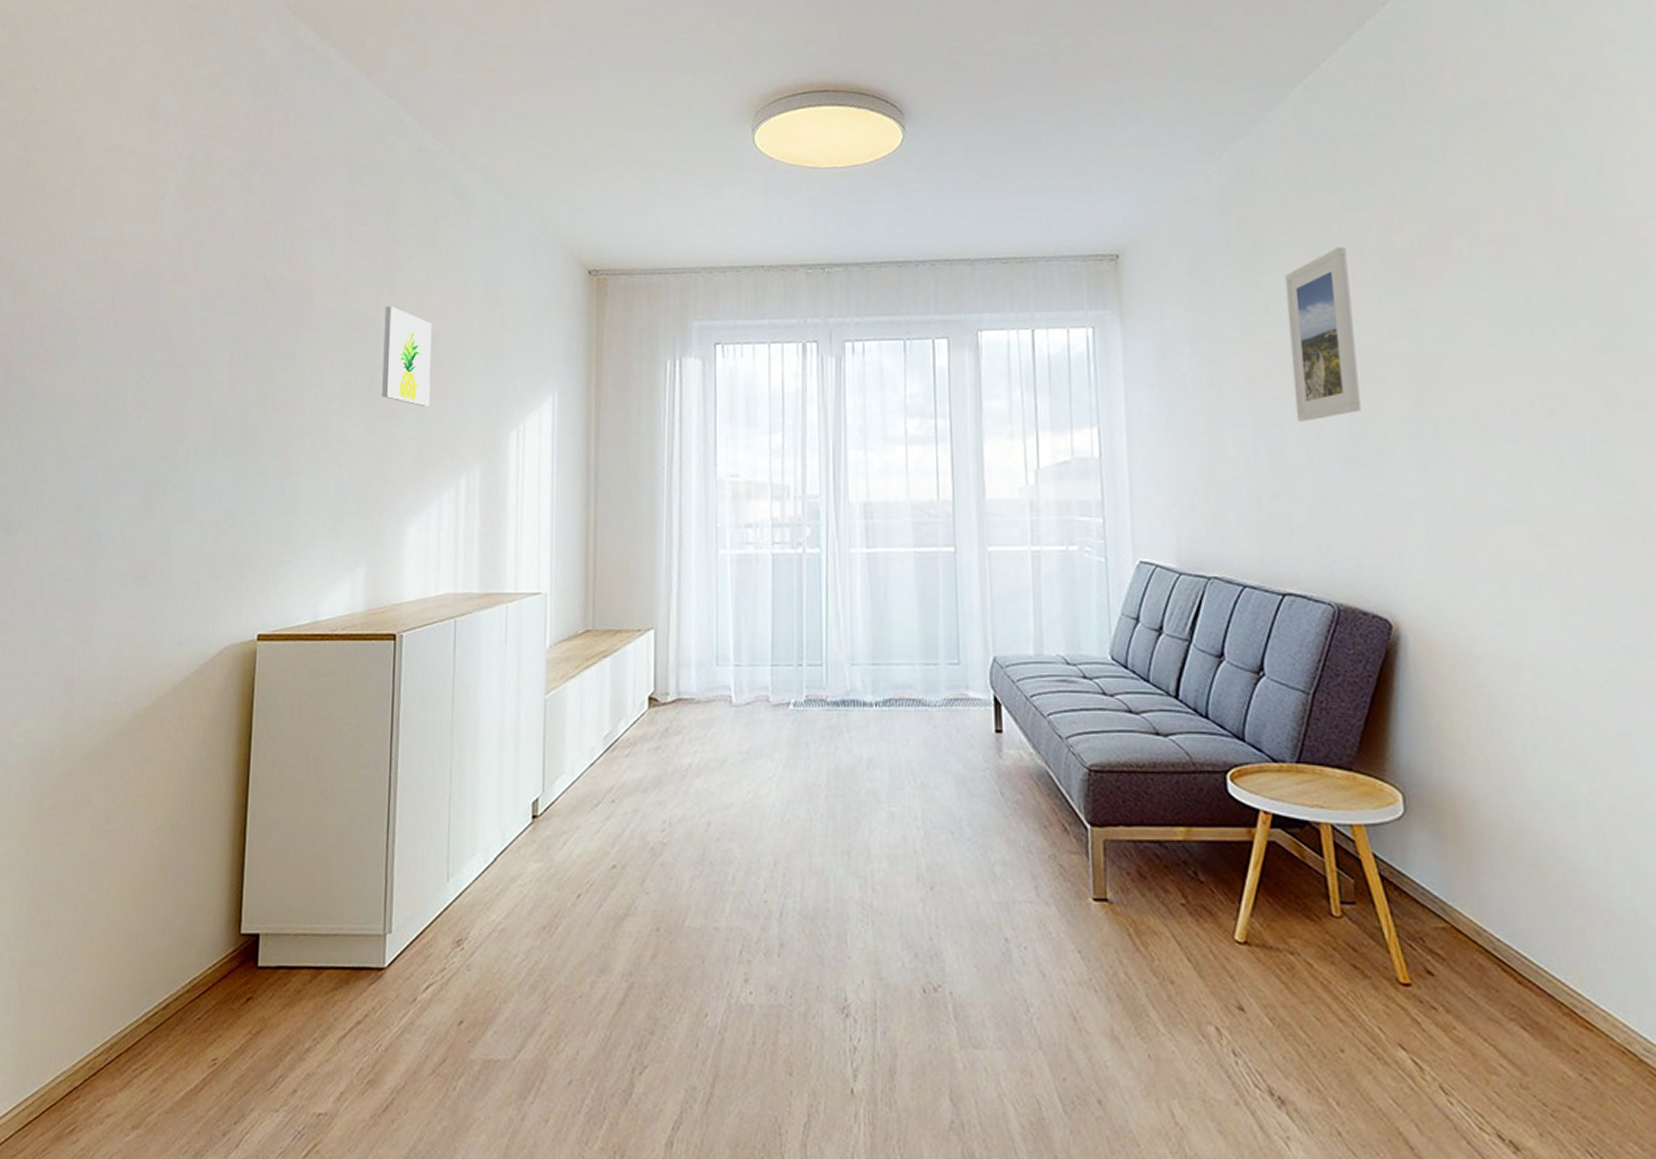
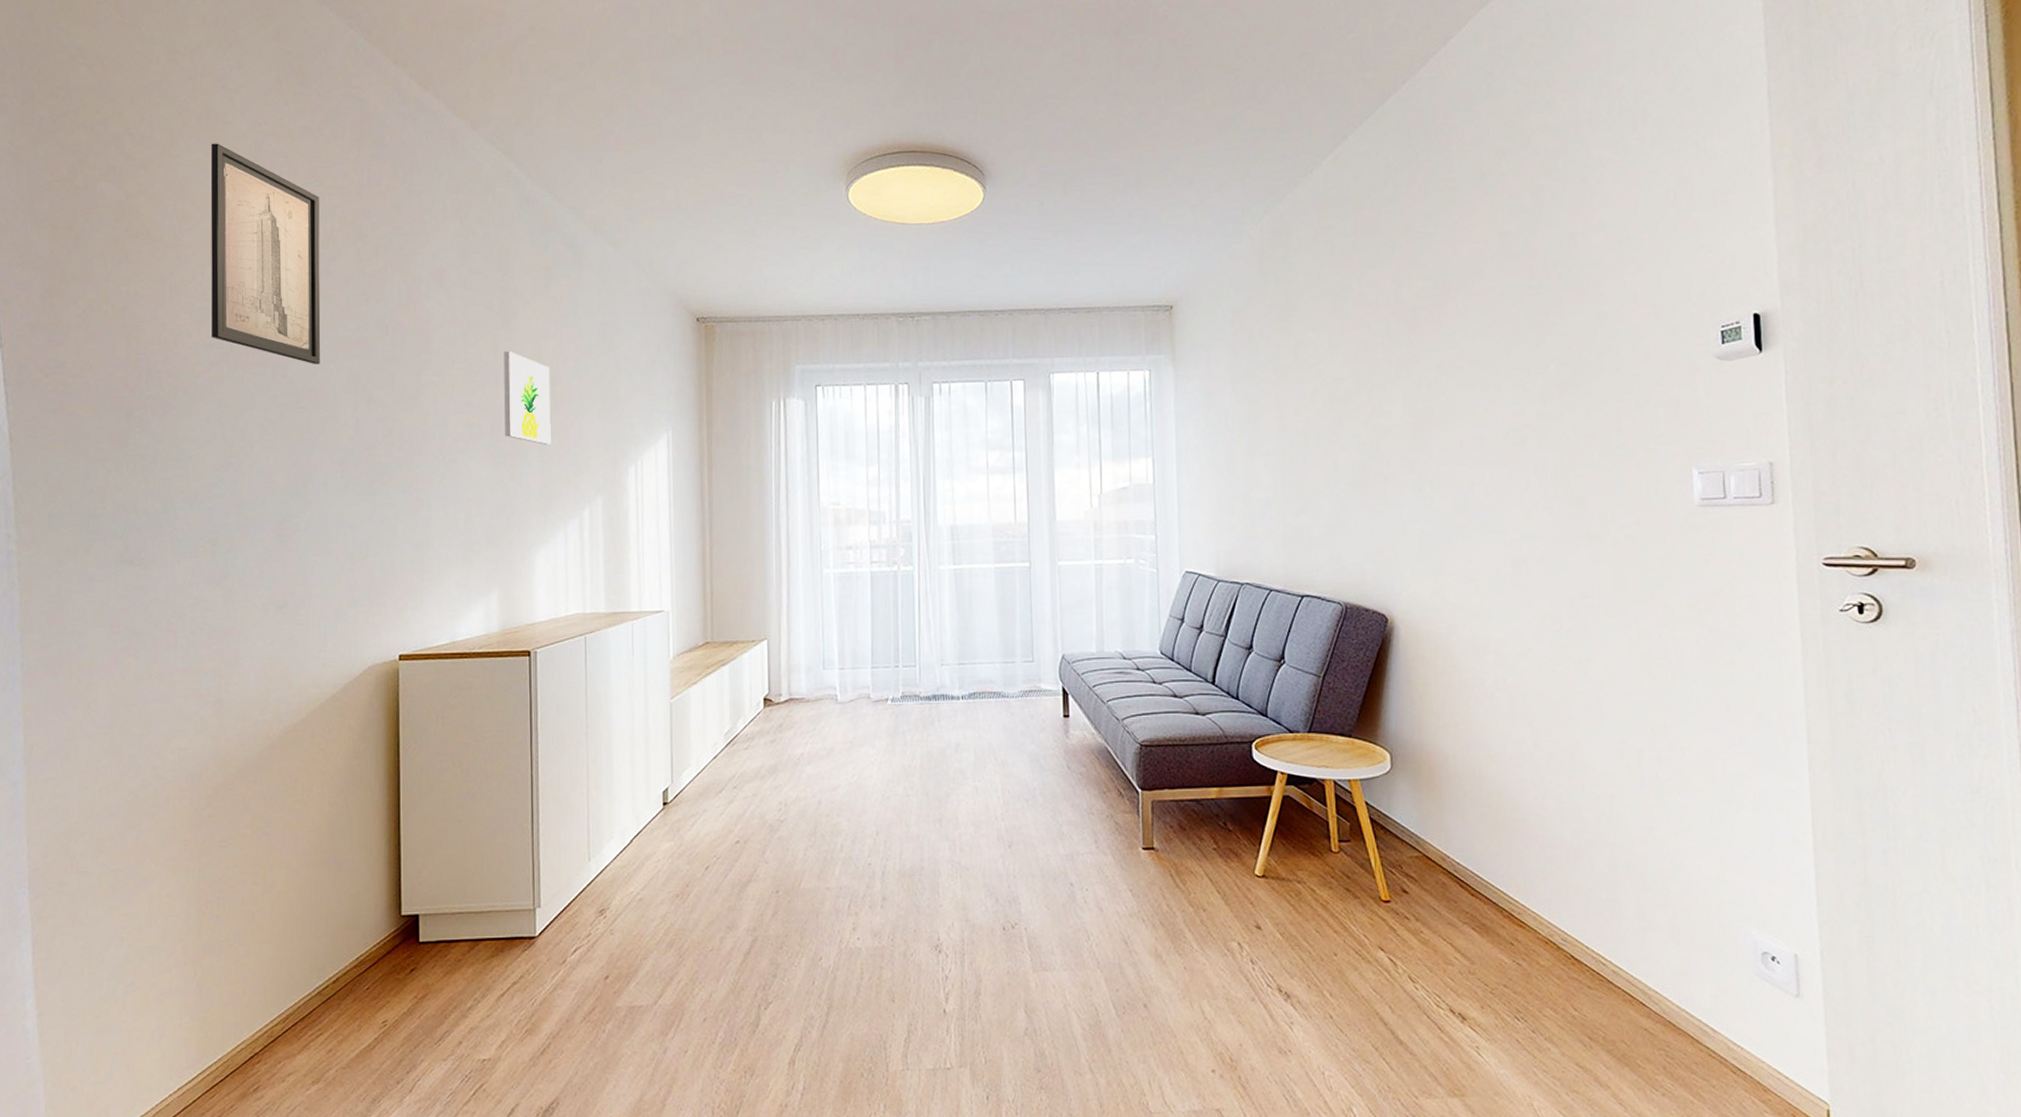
wall art: none [95,96,211,320] -> present [210,143,321,364]
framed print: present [1284,247,1361,422] -> none [1312,300,1371,451]

